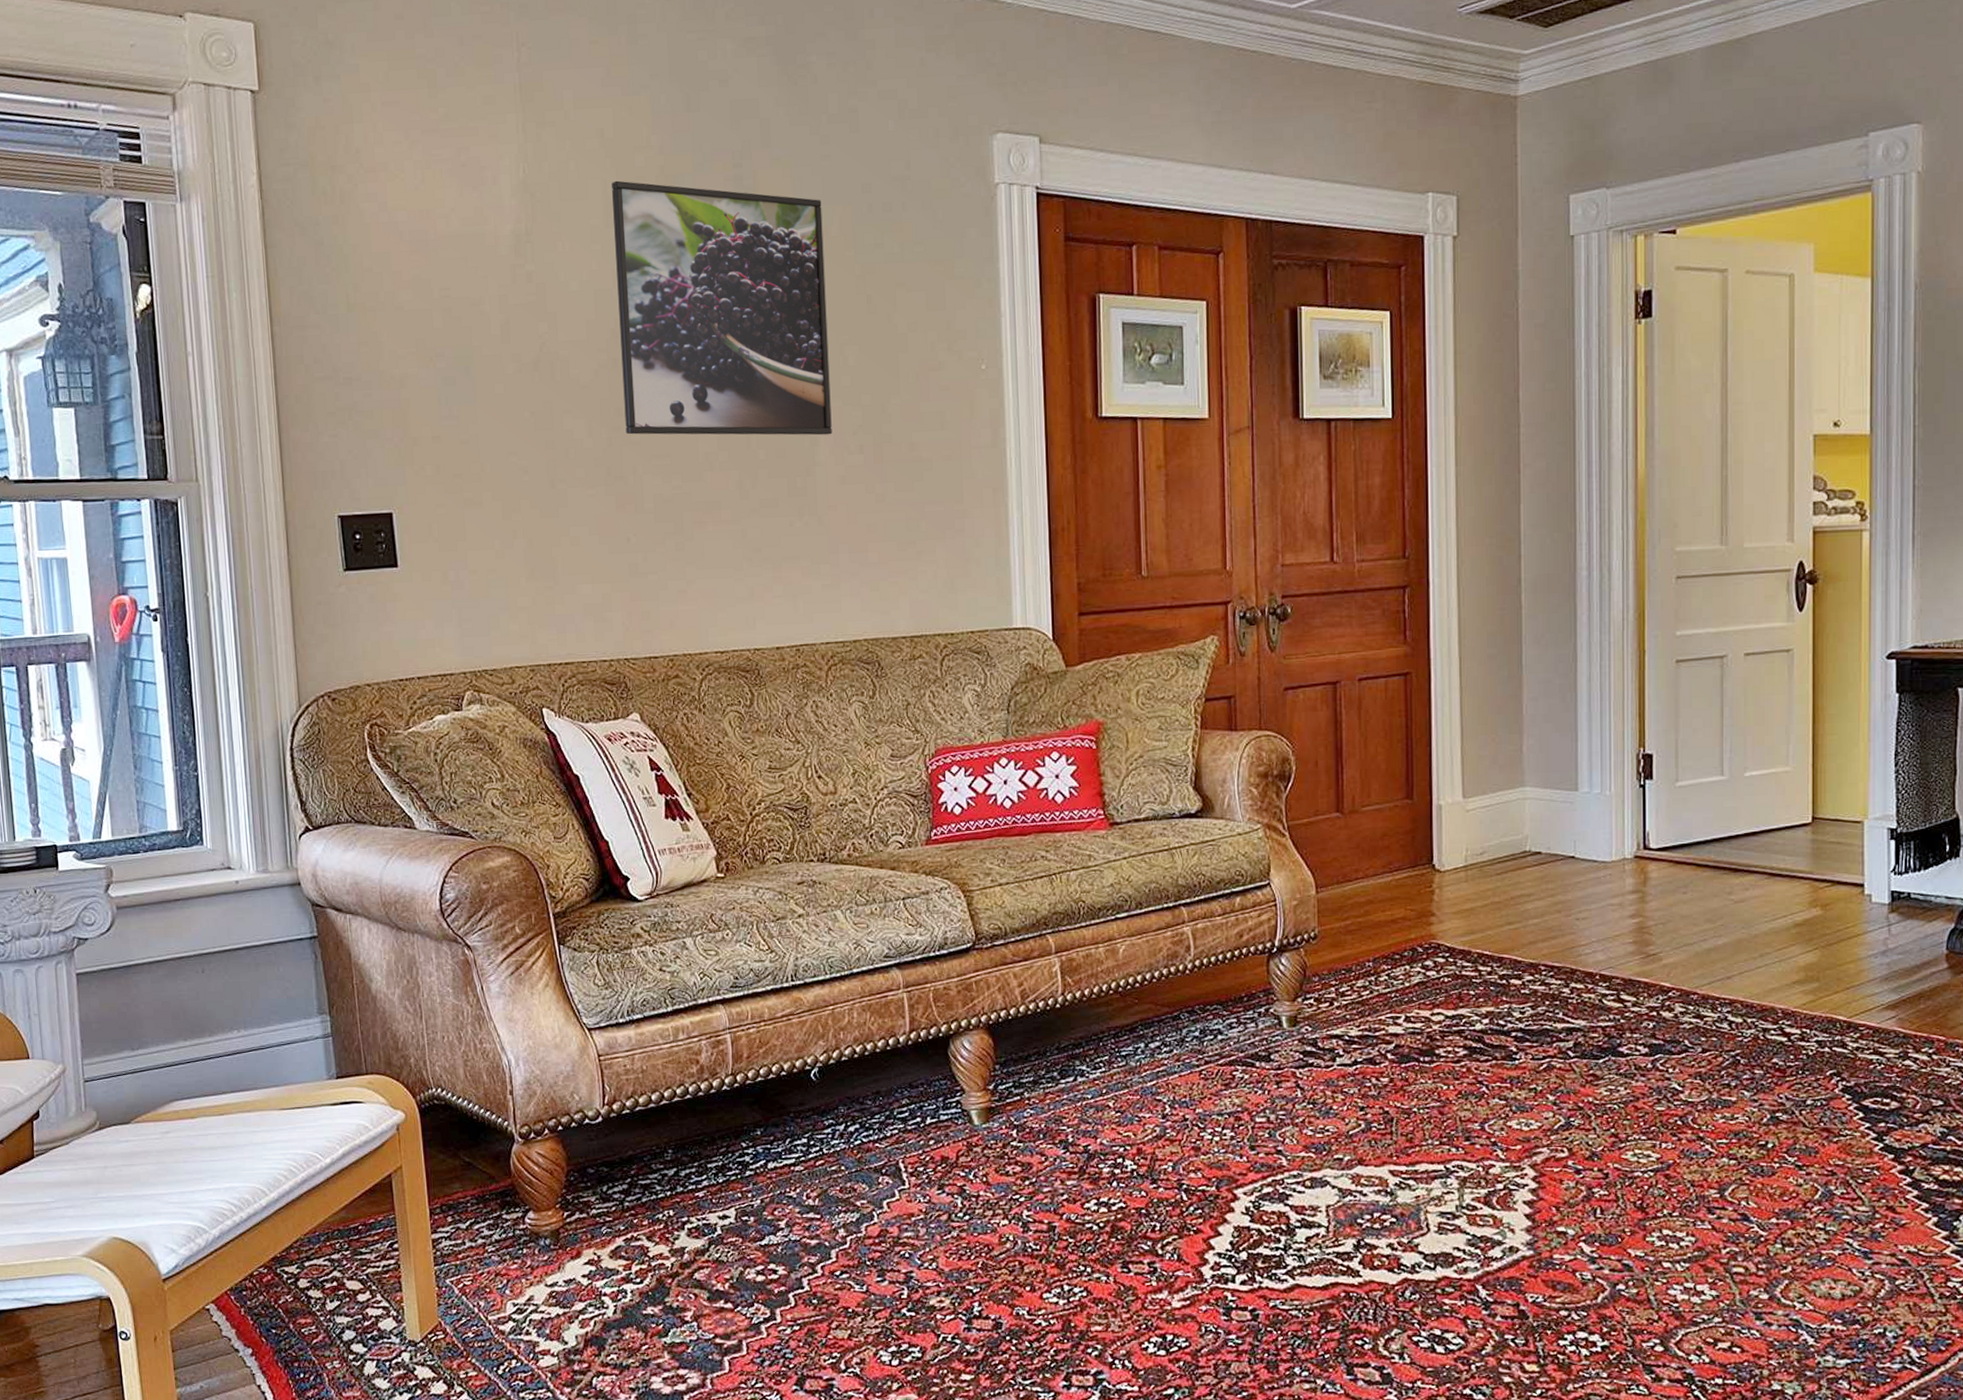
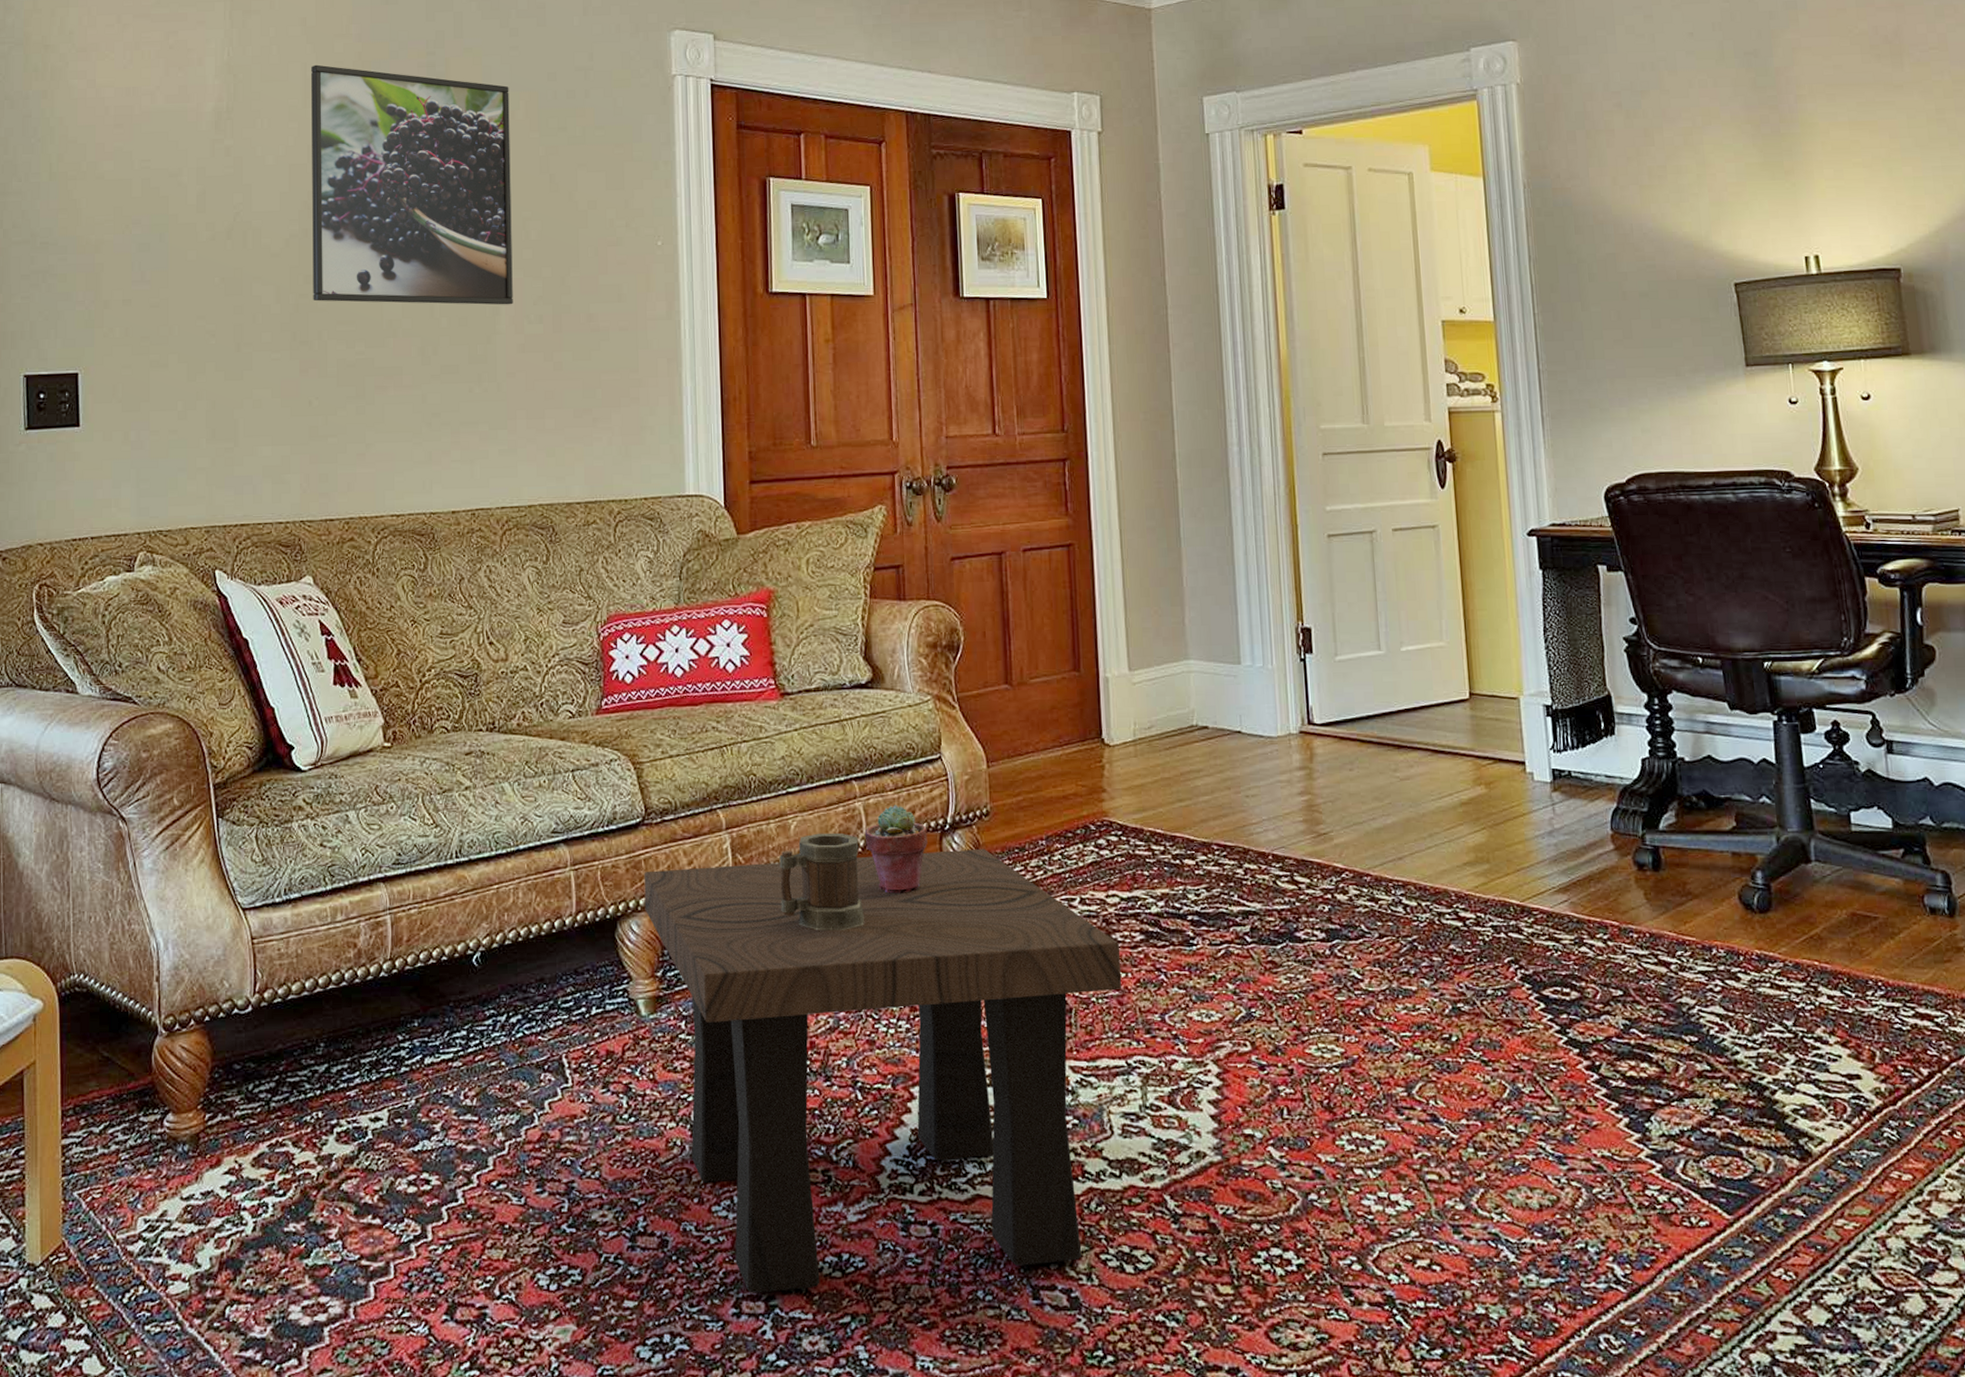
side table: none [975,970,1444,1369] -> present [644,848,1122,1293]
mug: none [1108,956,1192,1047] -> present [779,832,865,931]
potted succulent: none [1192,929,1255,1013] -> present [864,805,928,894]

